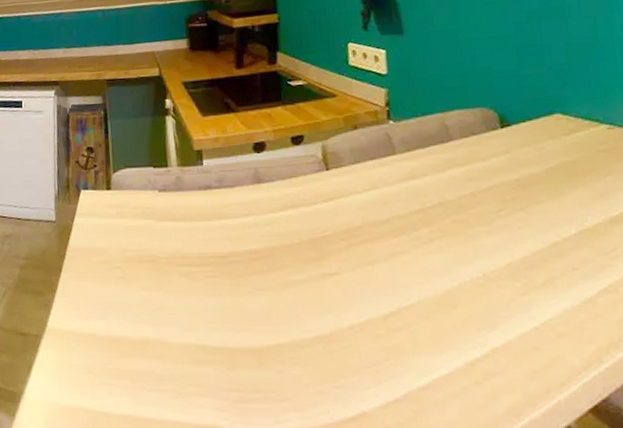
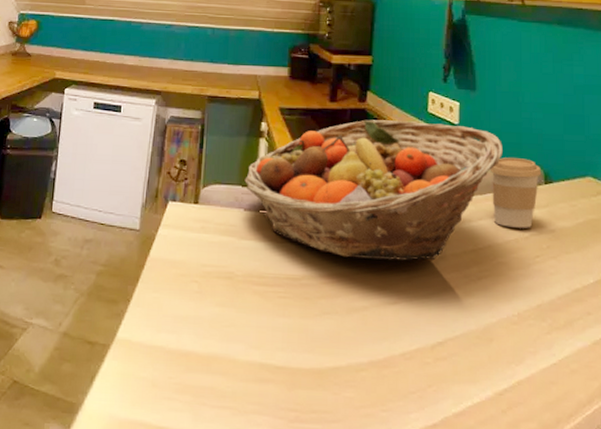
fruit basket: none [155,75,444,230] -> present [244,119,502,261]
coffee cup: none [431,102,496,181] -> present [491,157,542,228]

